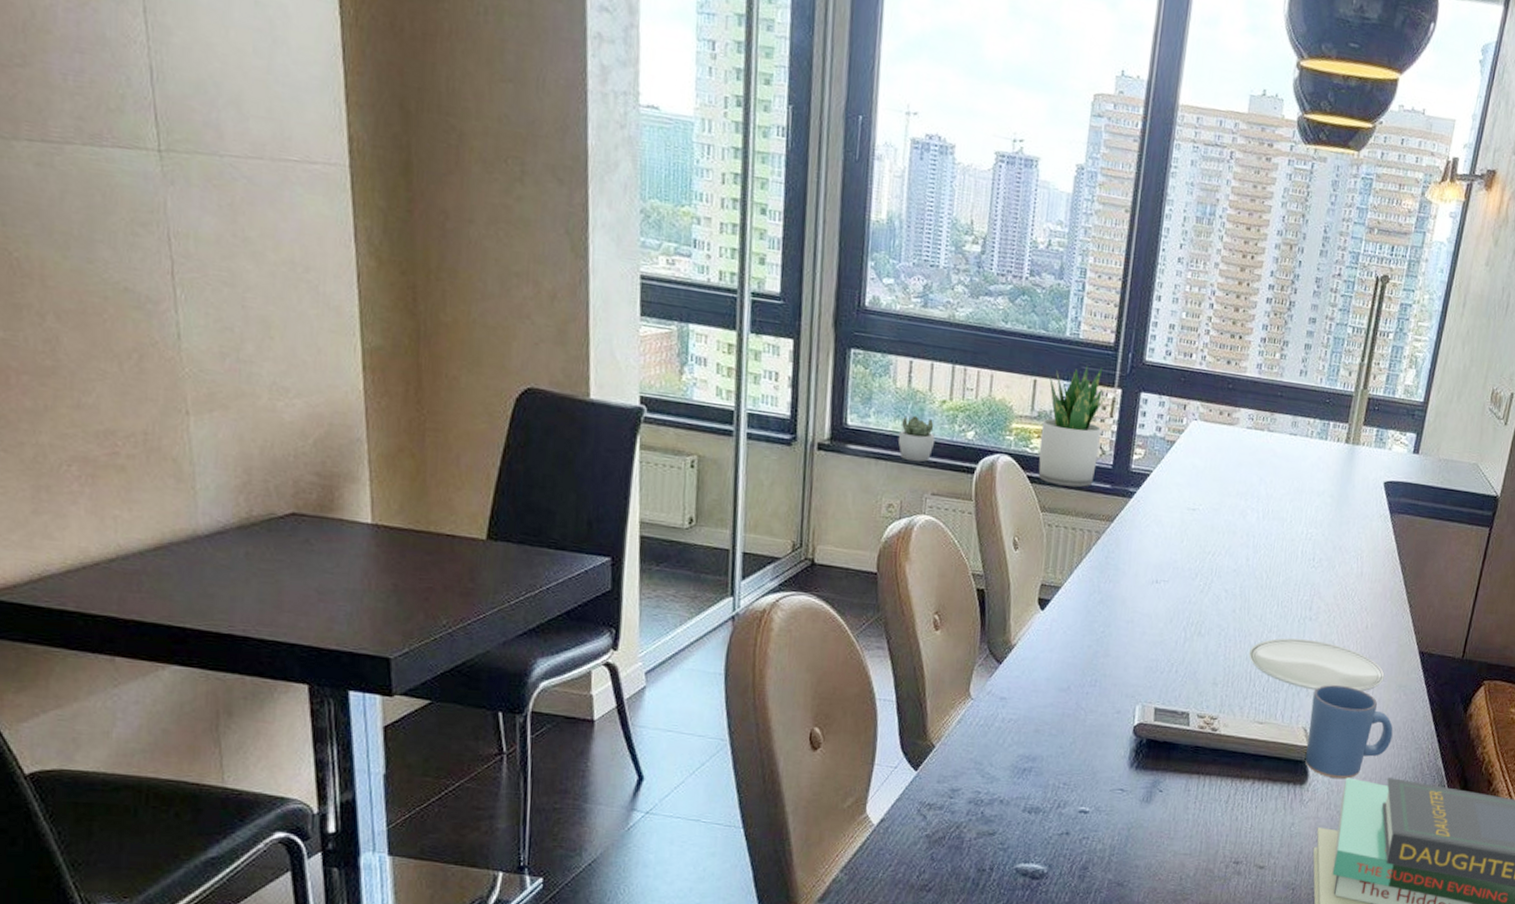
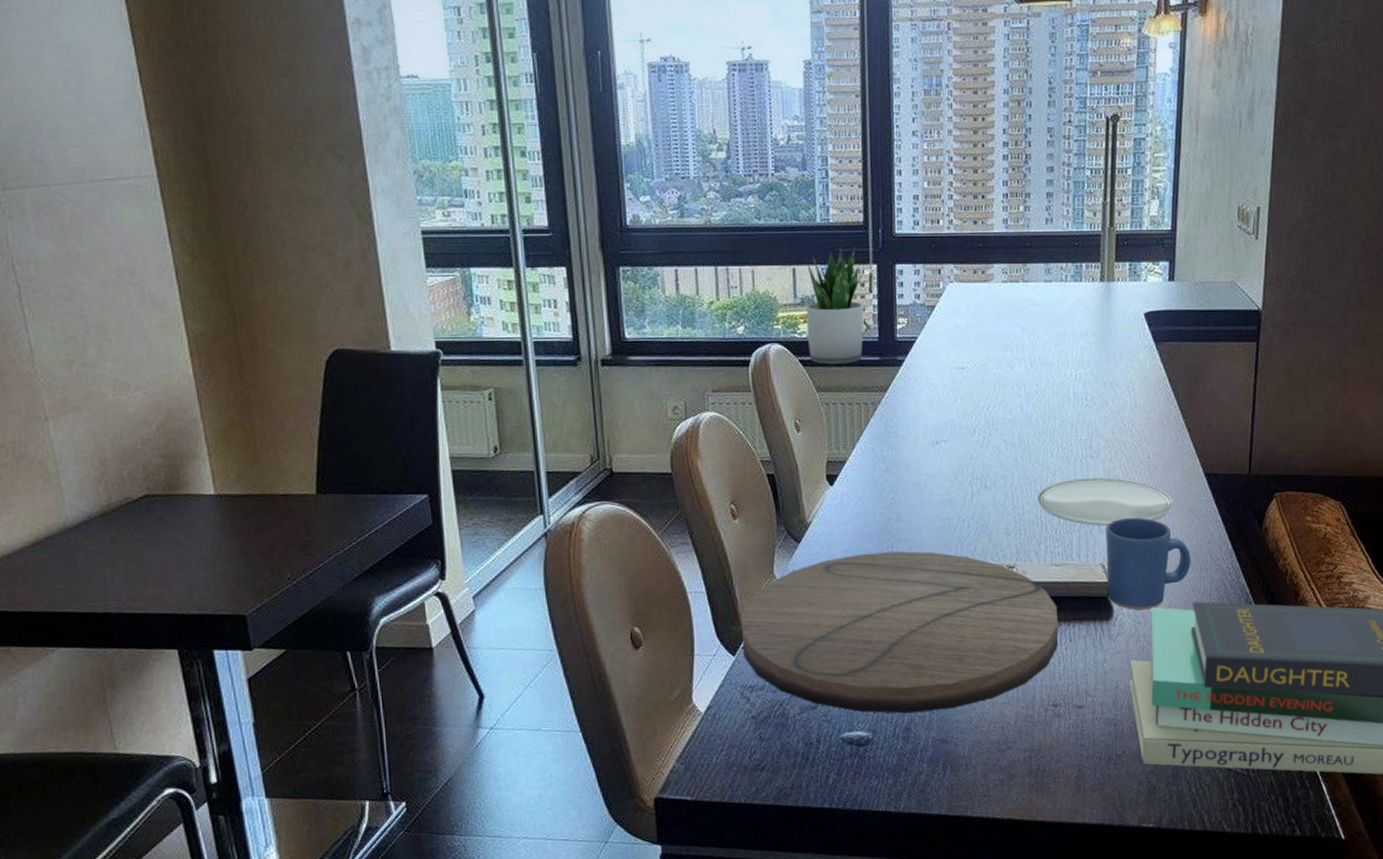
succulent plant: present [897,415,935,462] -> none [673,320,708,364]
cutting board: none [926,683,1254,853] -> present [741,551,1059,714]

